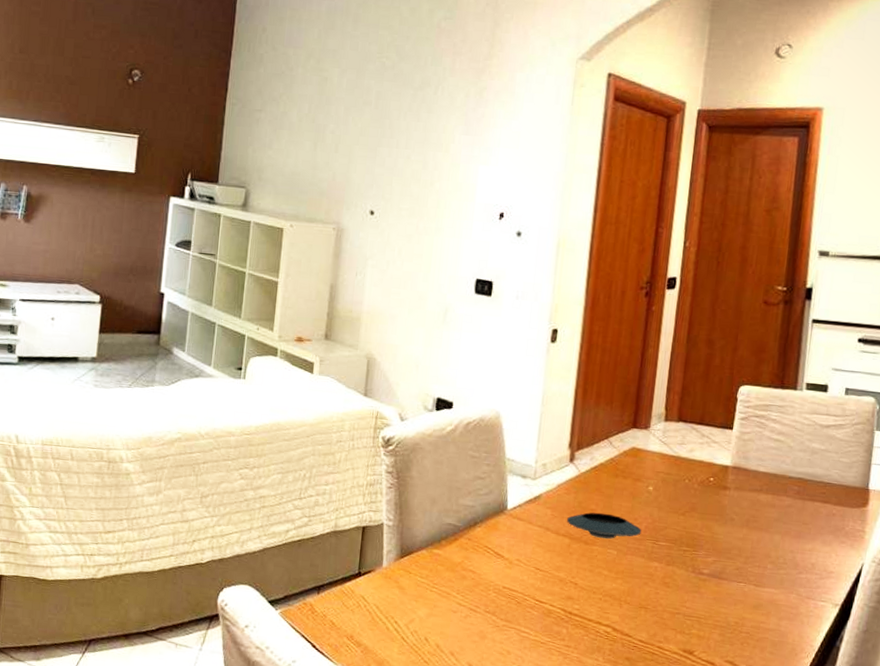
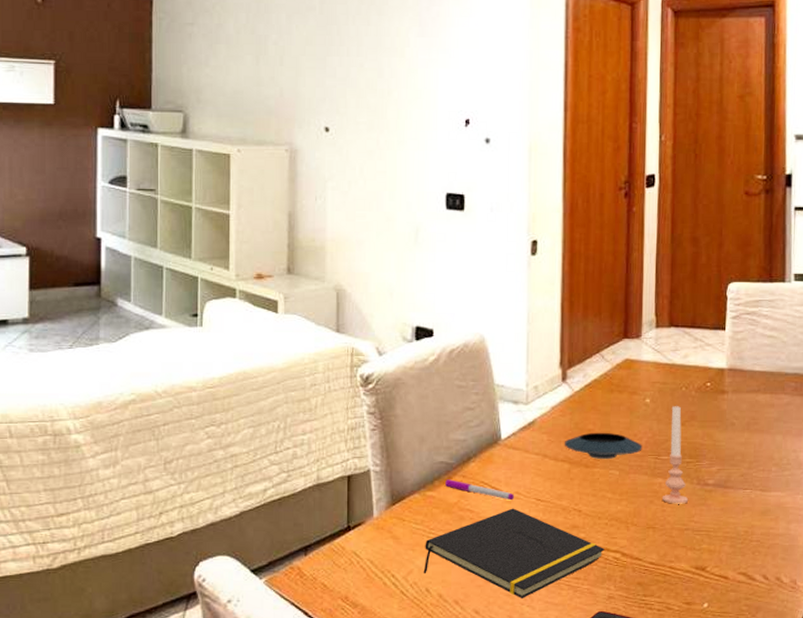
notepad: none [424,574,597,658] -> present [423,508,605,598]
pen: none [451,540,516,567] -> present [445,479,515,501]
candle: none [657,495,683,589] -> present [663,405,689,504]

